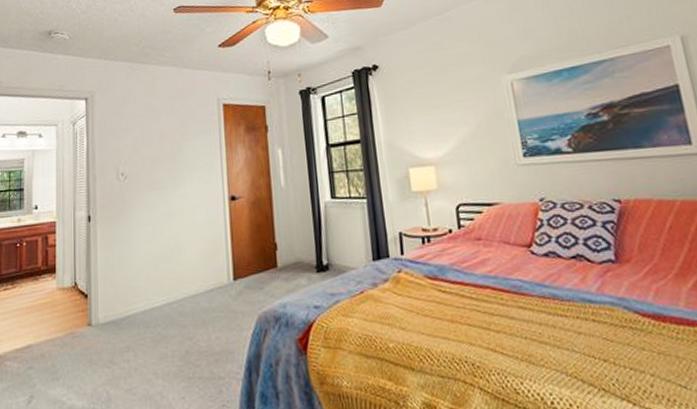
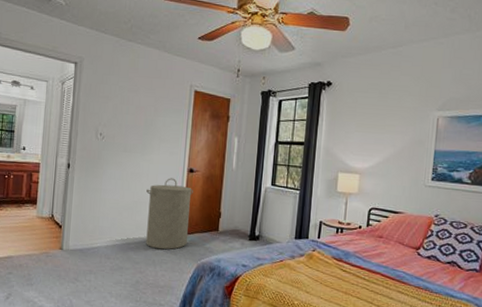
laundry hamper: none [183,211,241,305] -> present [146,178,193,250]

